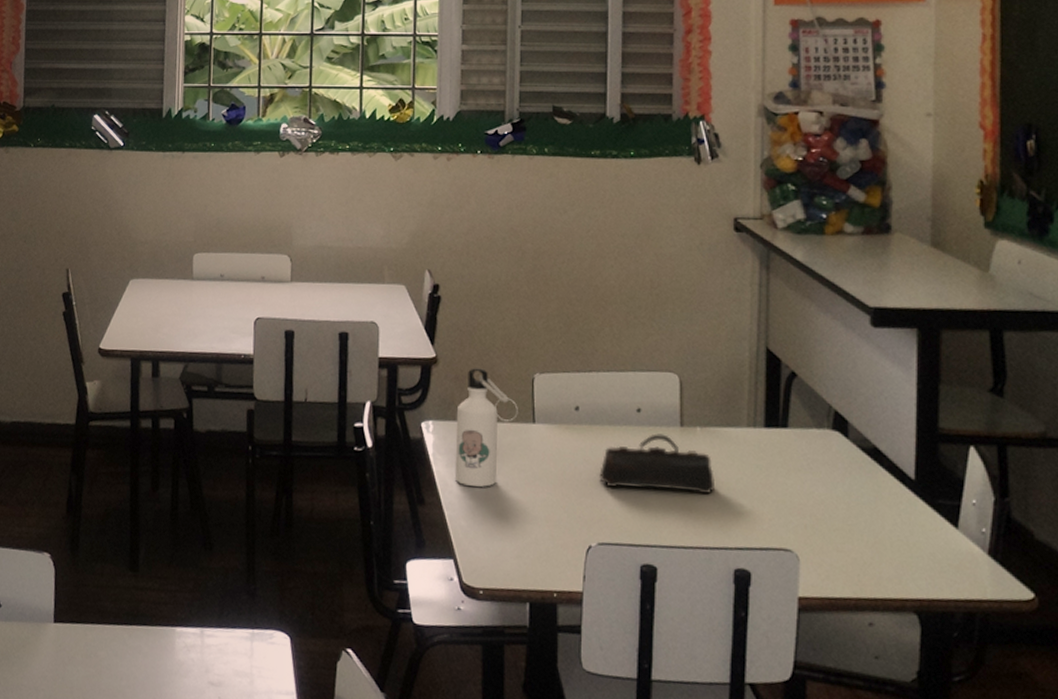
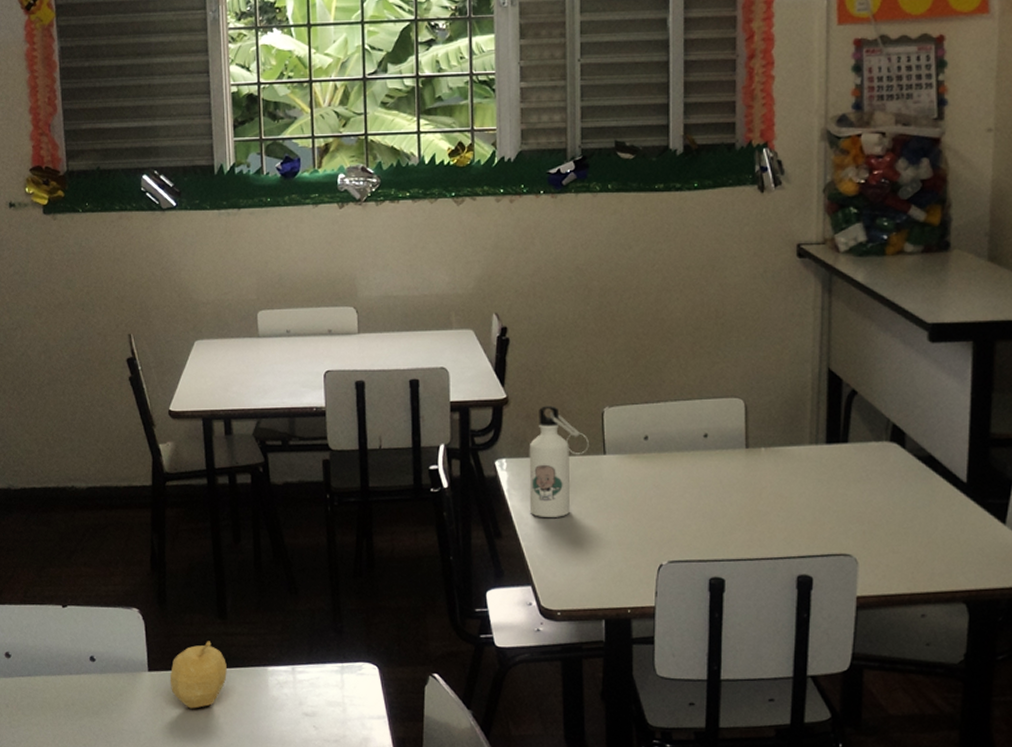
fruit: none [74,594,134,668] -> present [169,641,227,709]
pencil case: present [599,433,716,493] -> none [669,456,780,509]

